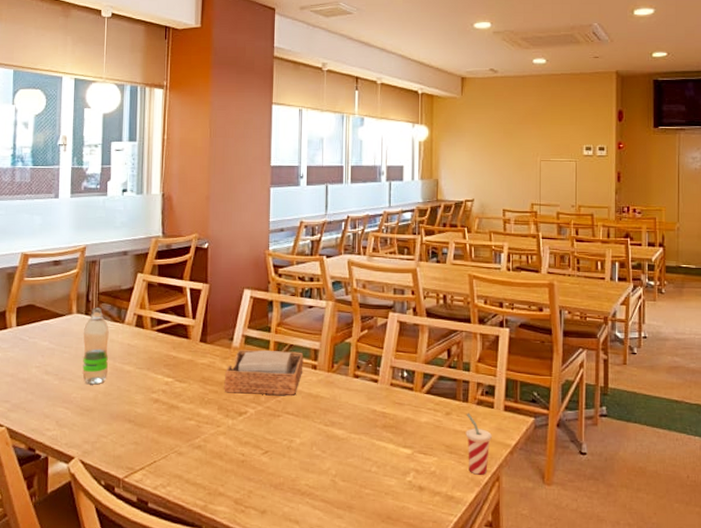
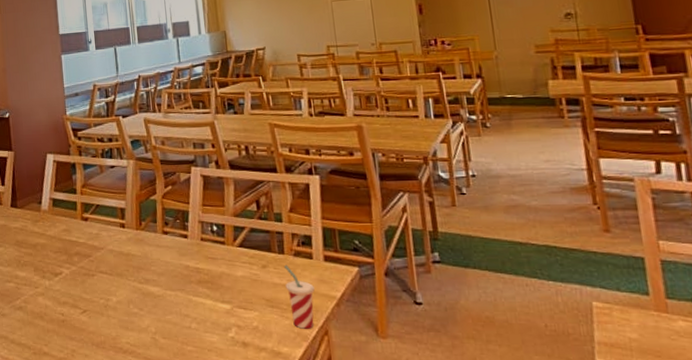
napkin holder: present [224,350,304,395] -> none [37,211,112,255]

